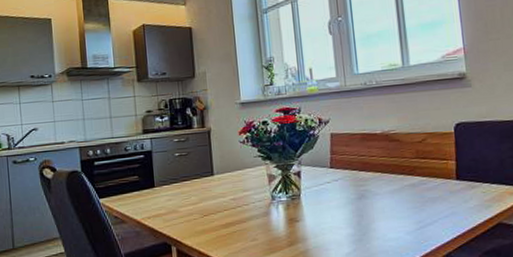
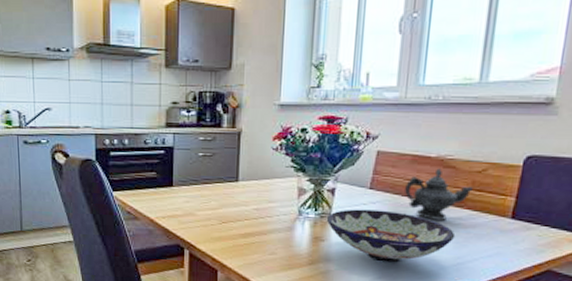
bowl: none [297,186,413,235] -> present [326,209,456,263]
teapot: none [360,143,418,190] -> present [405,168,473,220]

